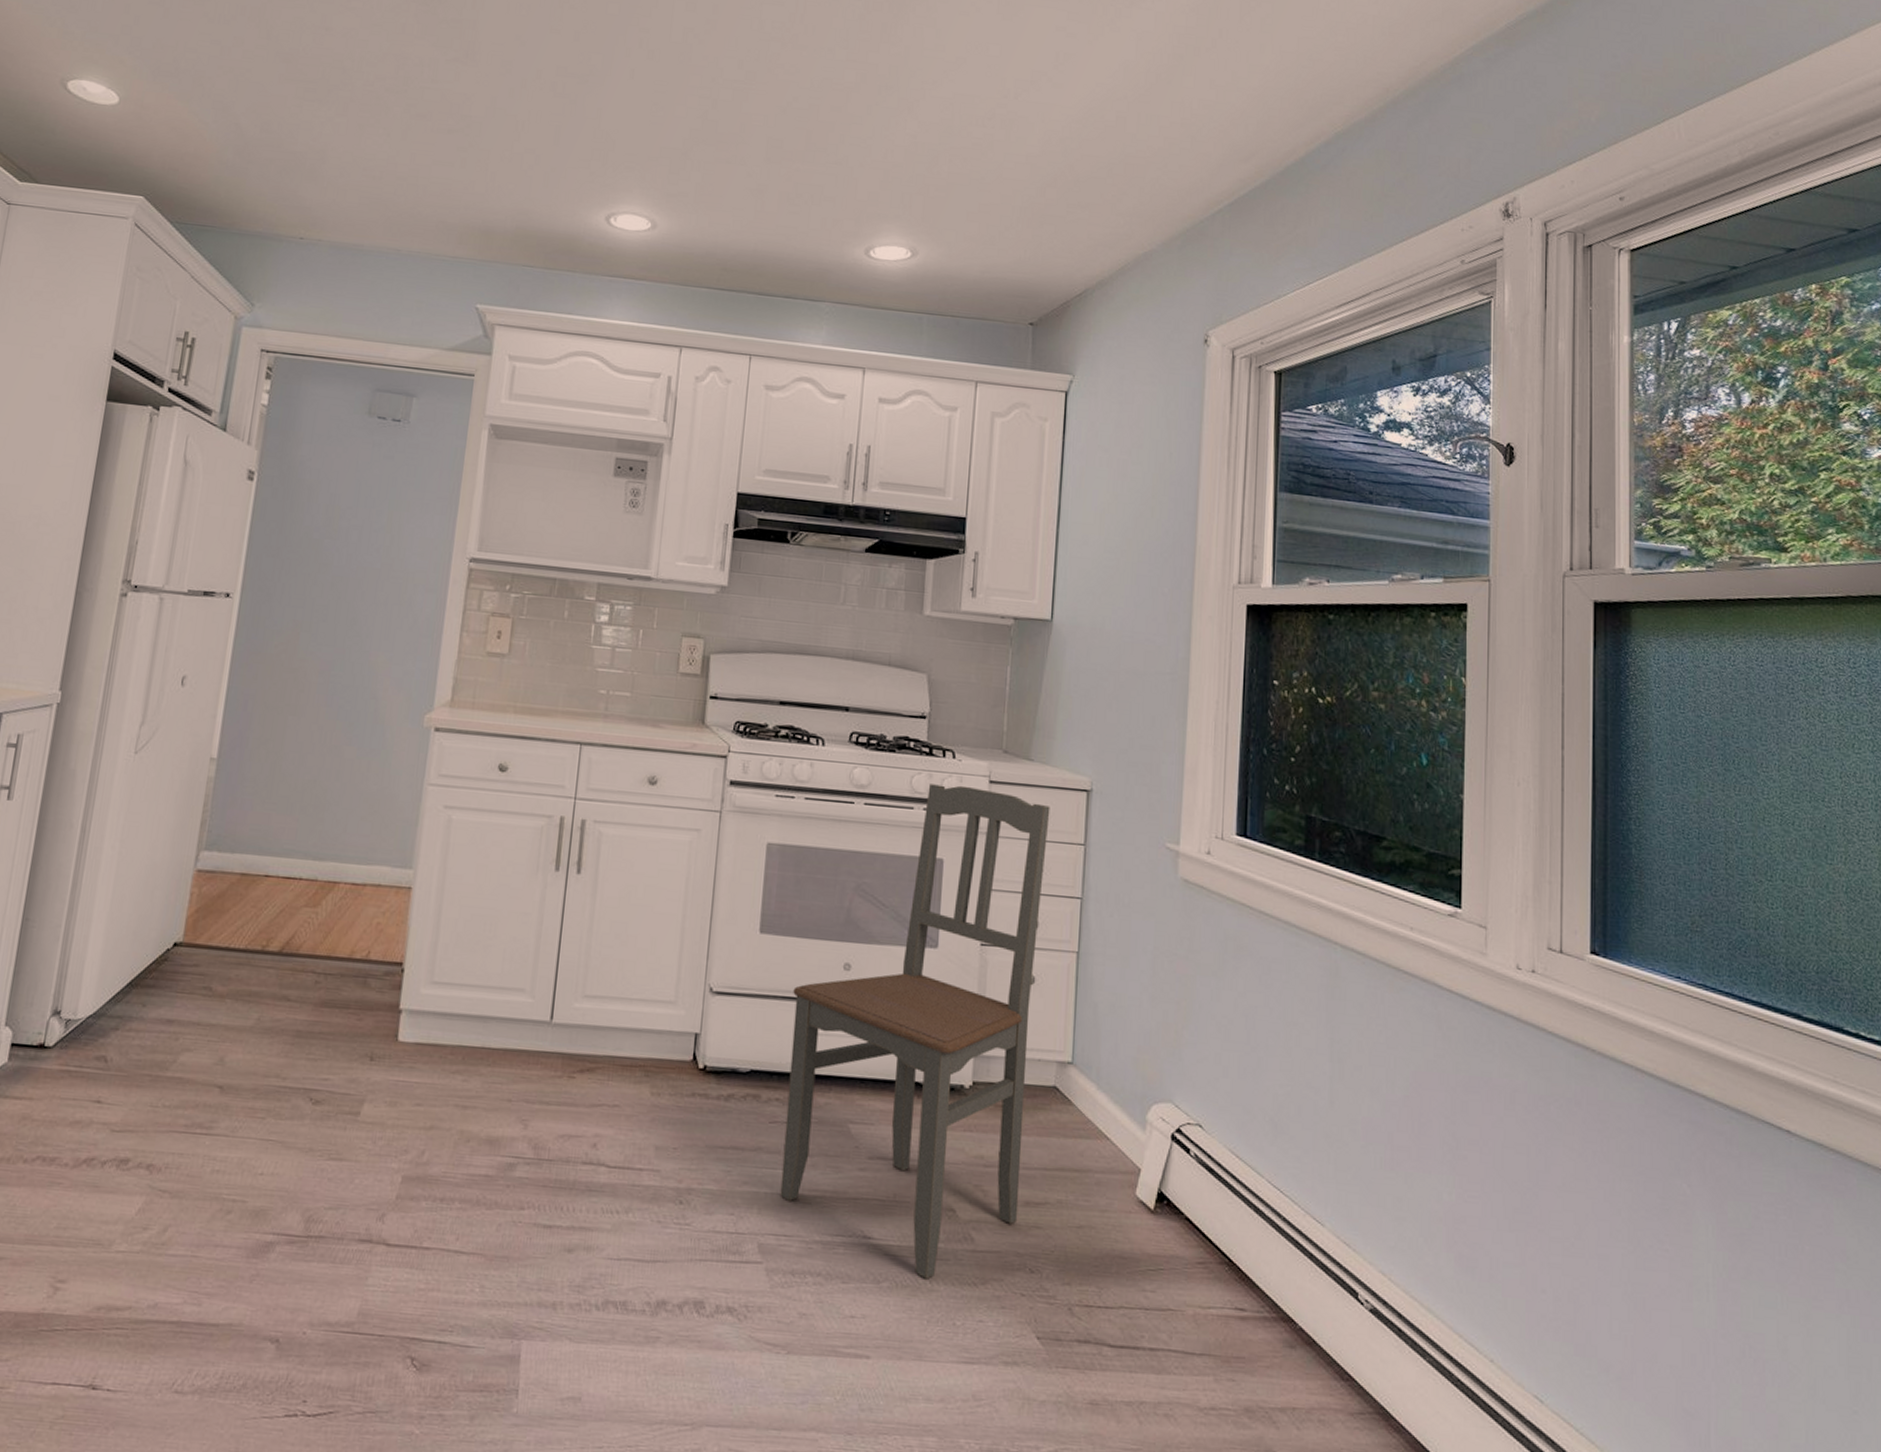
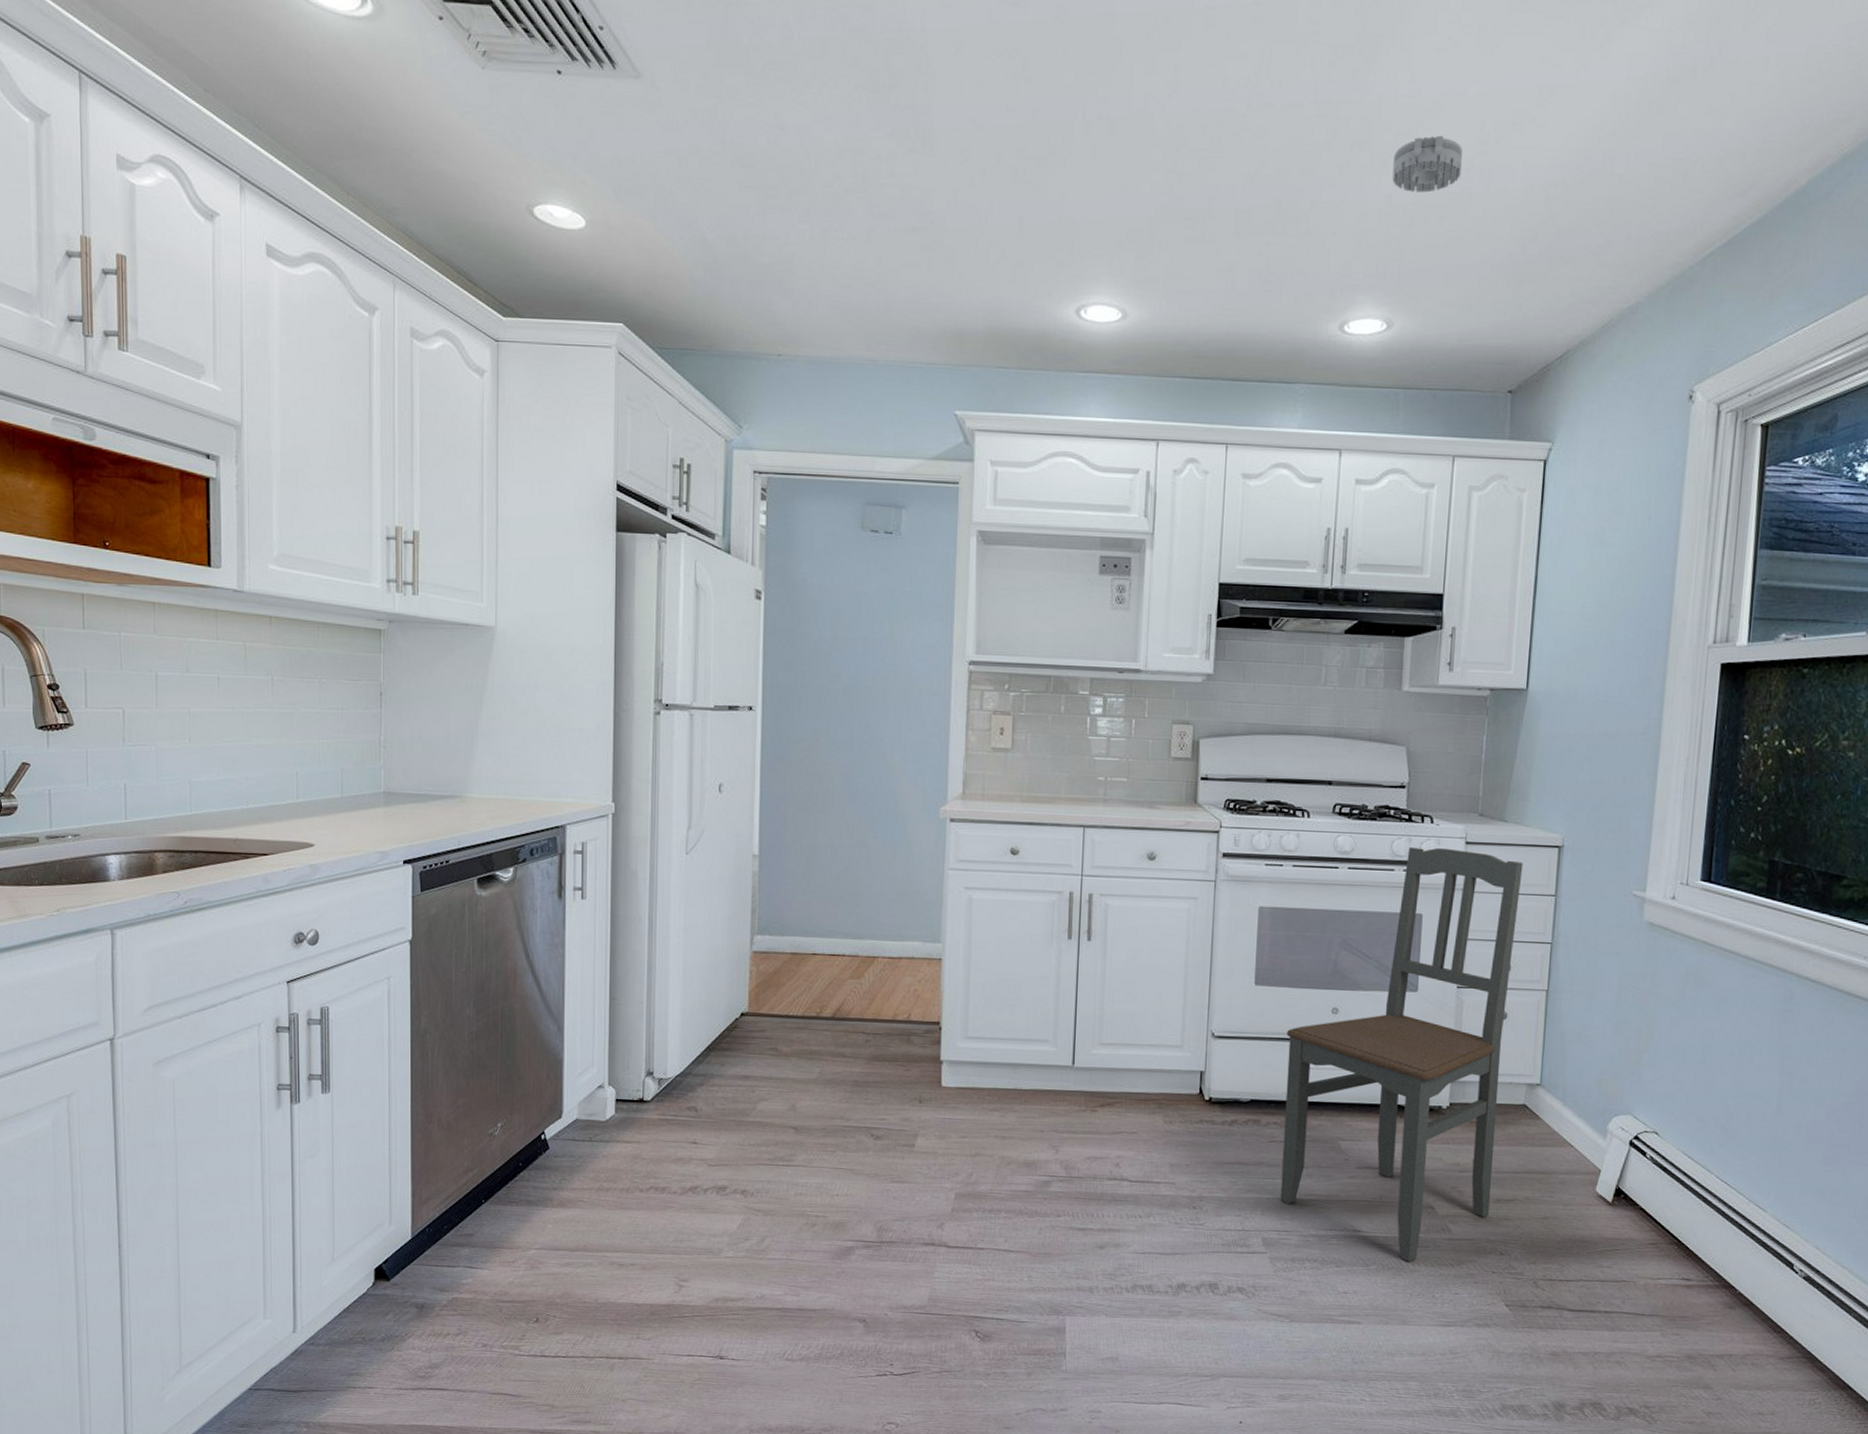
smoke detector: none [918,86,985,136] -> present [1392,135,1463,193]

